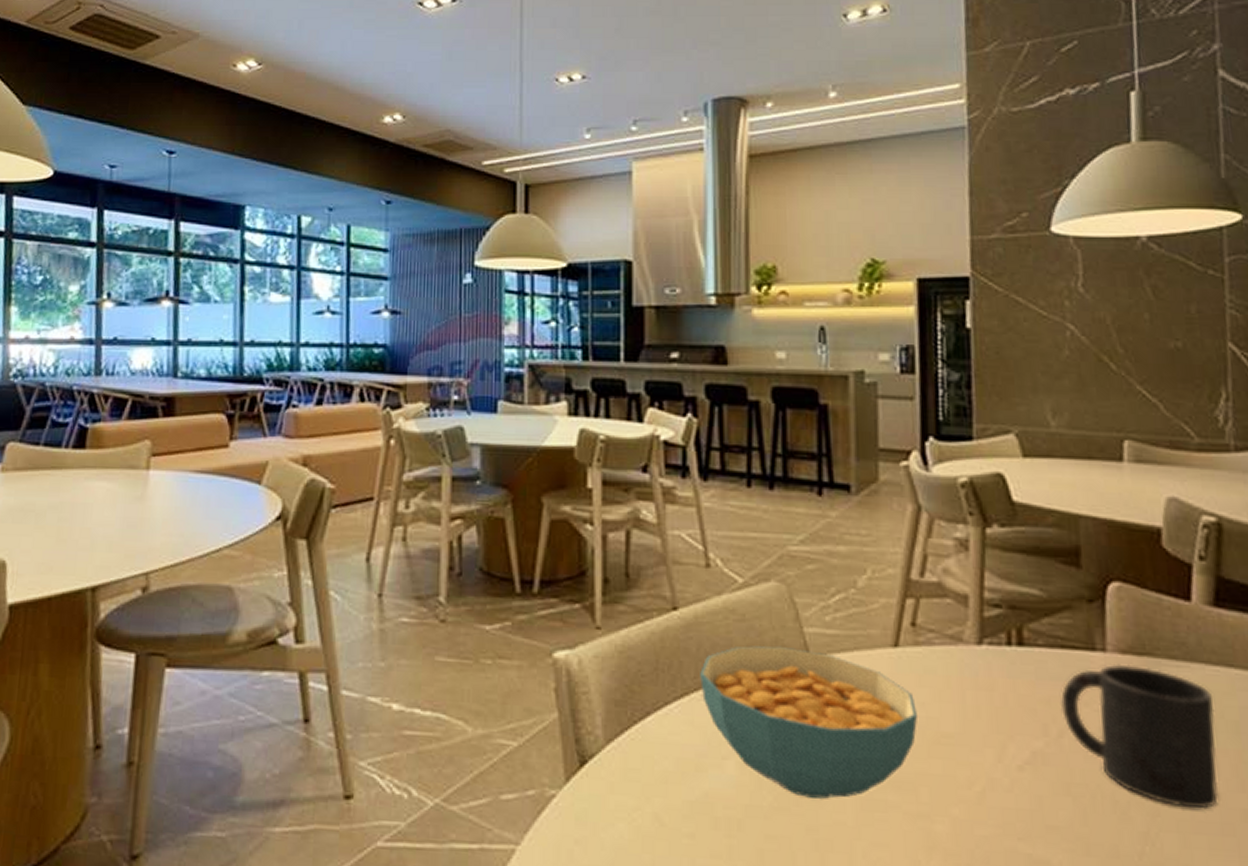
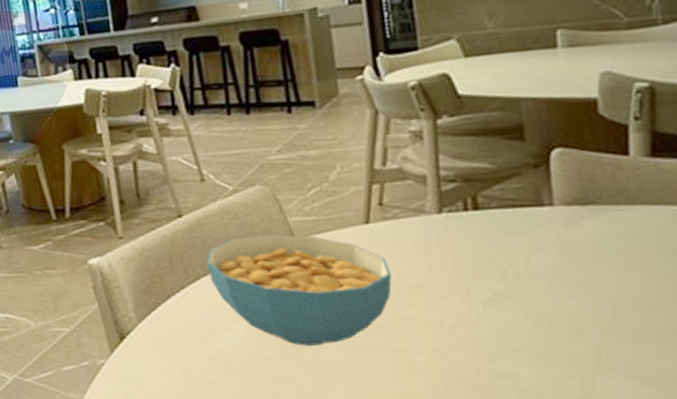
mug: present [1061,664,1218,810] -> none [516,213,665,321]

